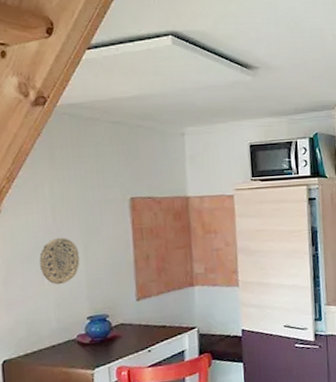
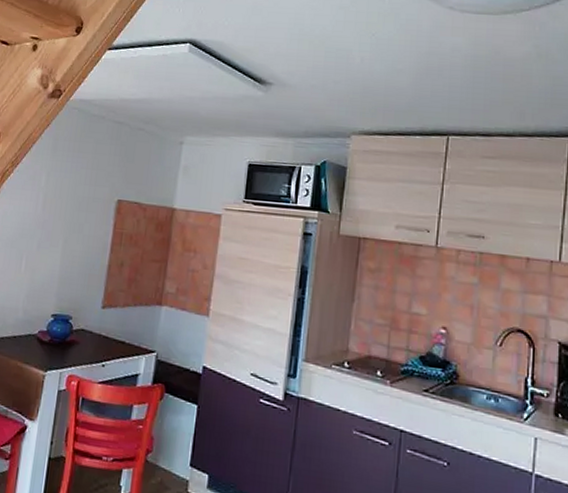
decorative plate: present [39,238,80,285] -> none [20,228,59,276]

